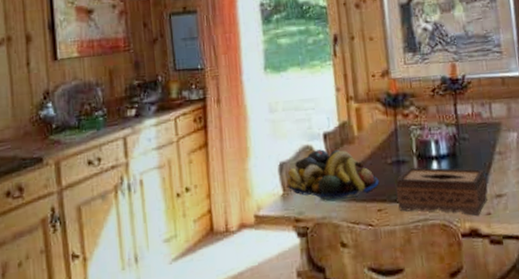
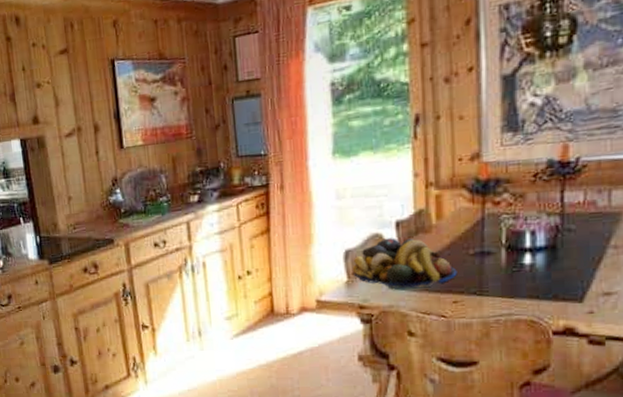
tissue box: present [396,167,488,216] -> none [477,259,593,313]

